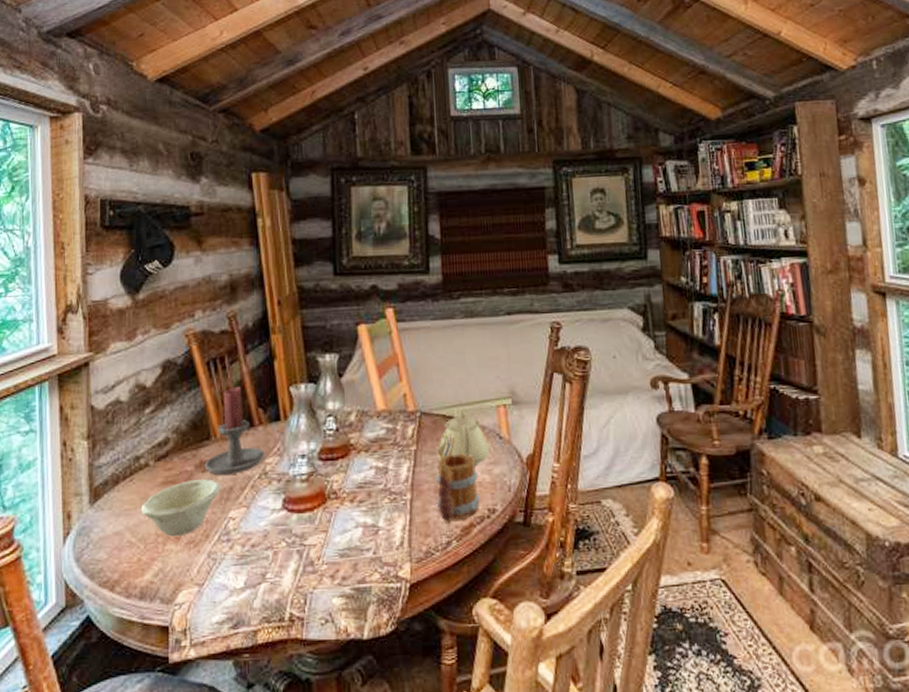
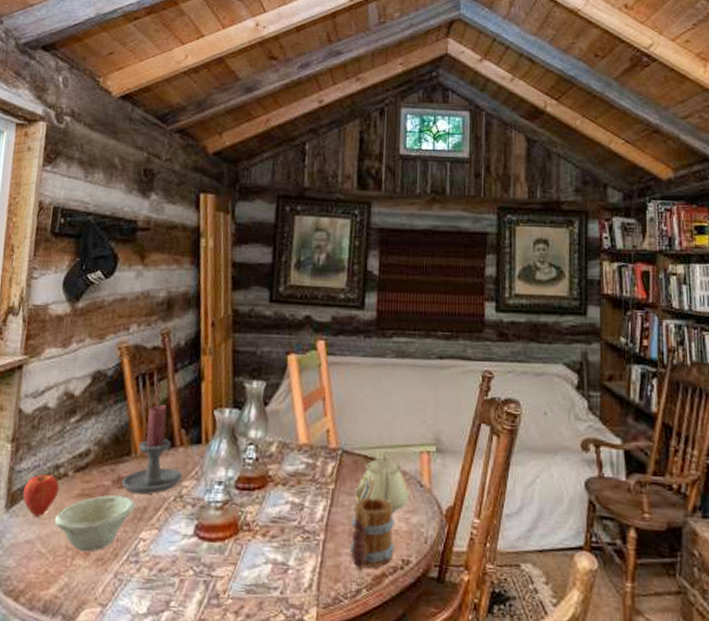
apple: none [106,467,142,509] -> present [23,474,60,517]

